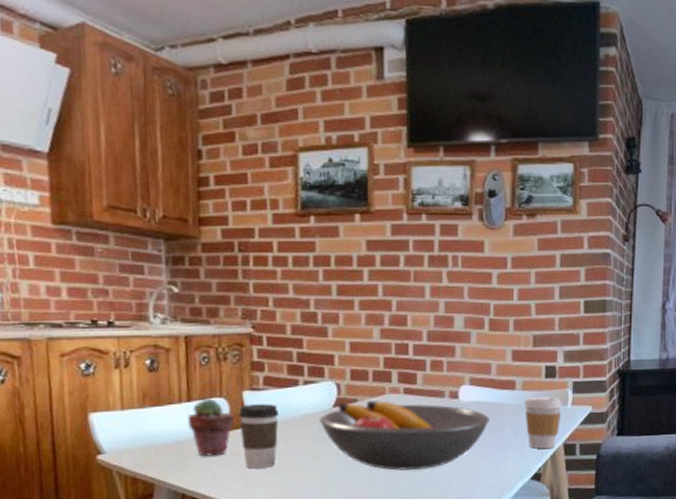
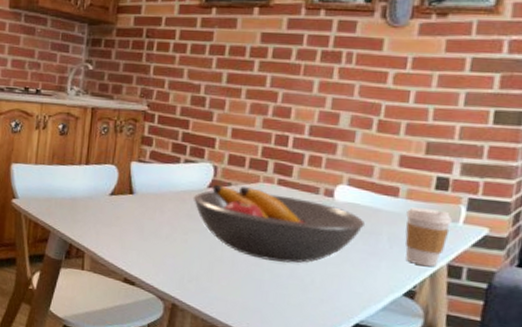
potted succulent: present [187,398,235,457] -> none [83,164,122,216]
coffee cup: present [238,403,279,469] -> none [124,174,159,234]

